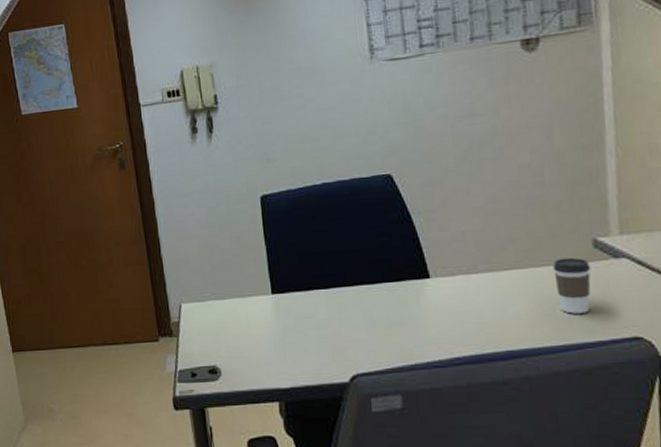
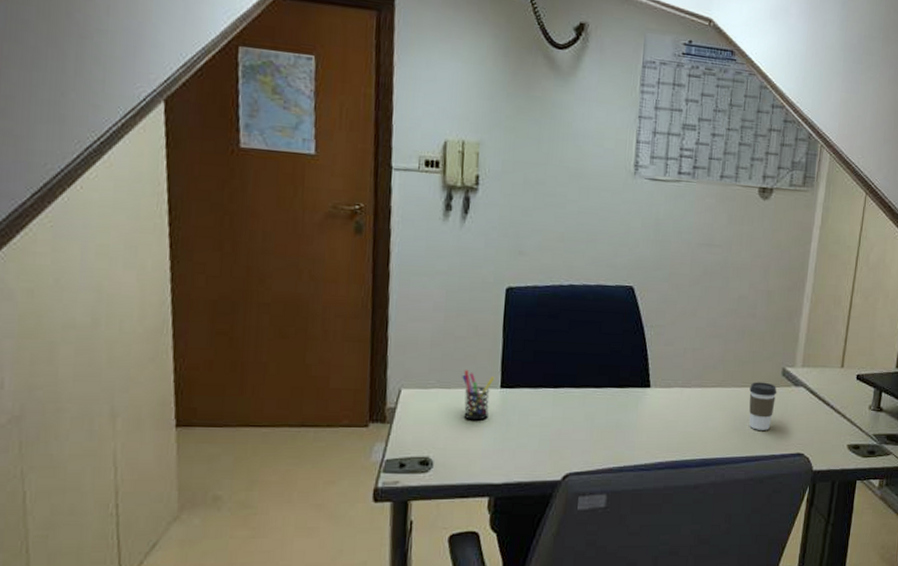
pen holder: none [233,280,265,328] -> present [462,370,495,421]

